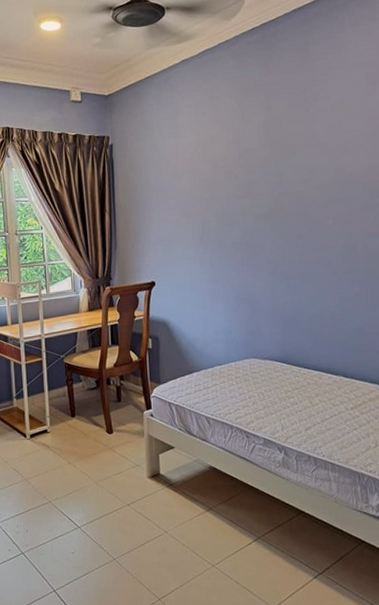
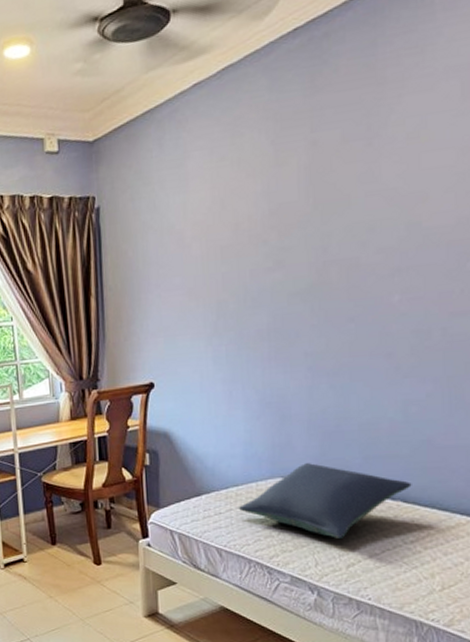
pillow: none [221,346,349,408] -> present [238,463,412,540]

